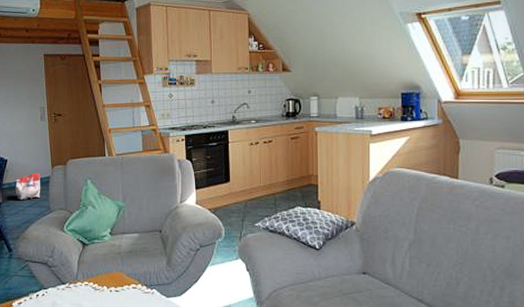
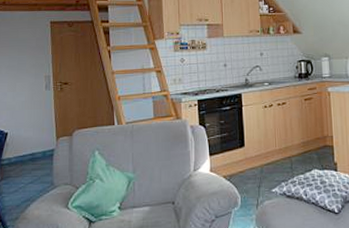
bag: present [15,173,41,201] -> none [15,145,44,177]

